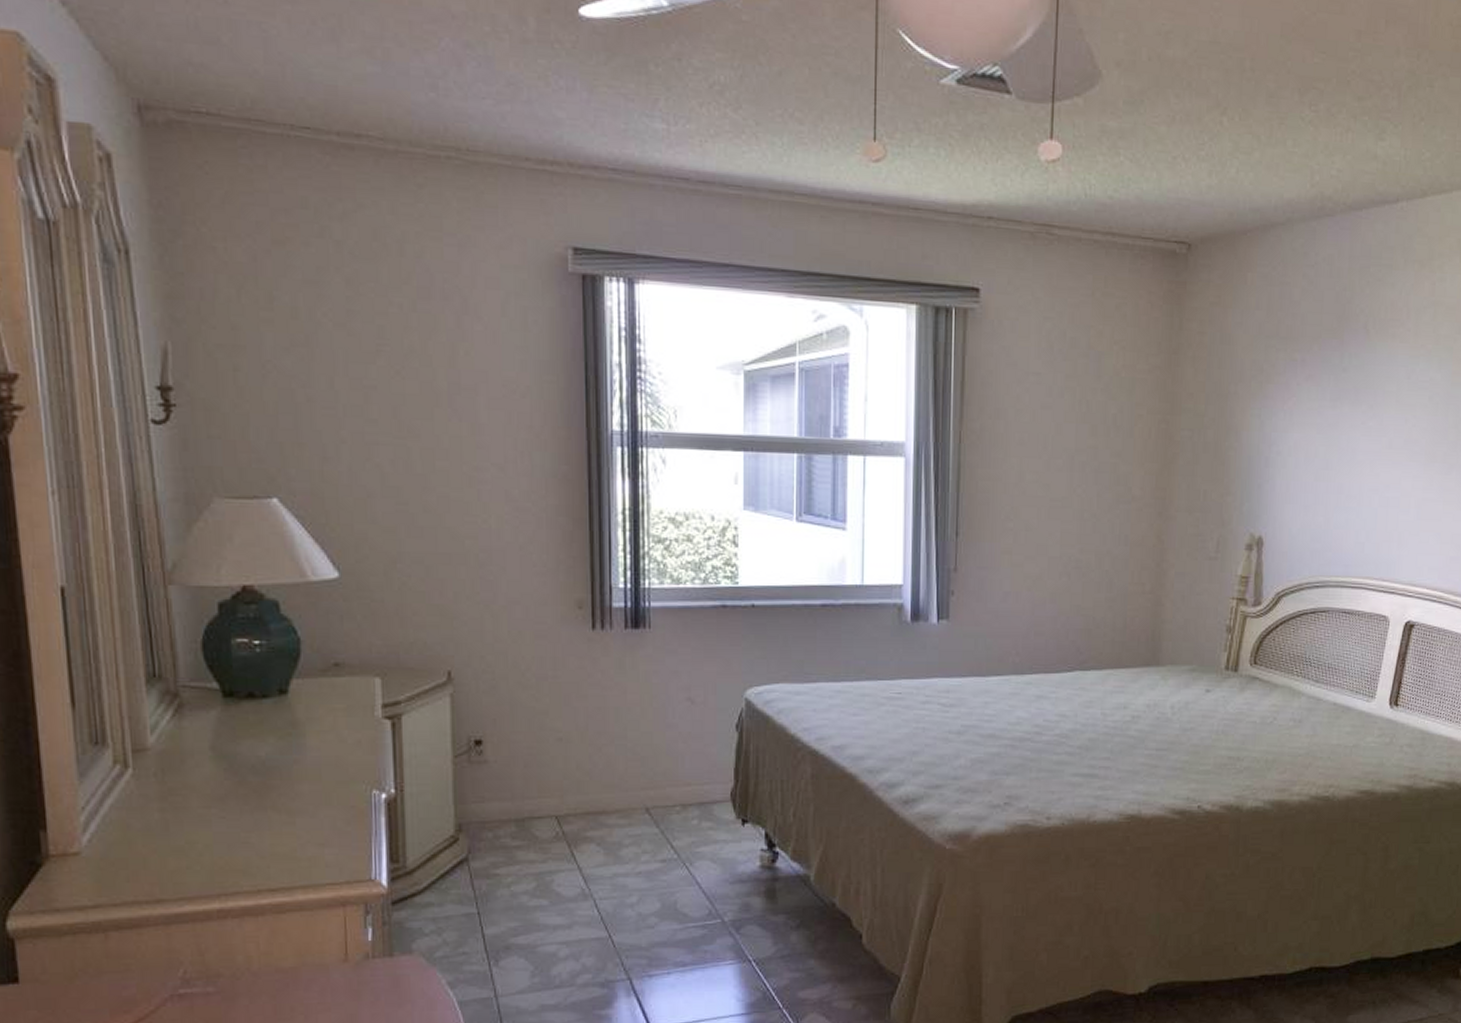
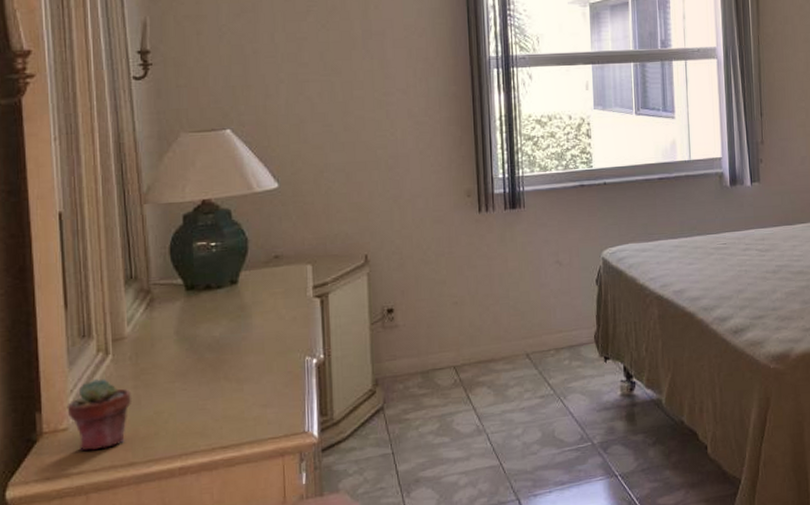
potted succulent: none [78,795,159,882] -> present [67,378,133,451]

